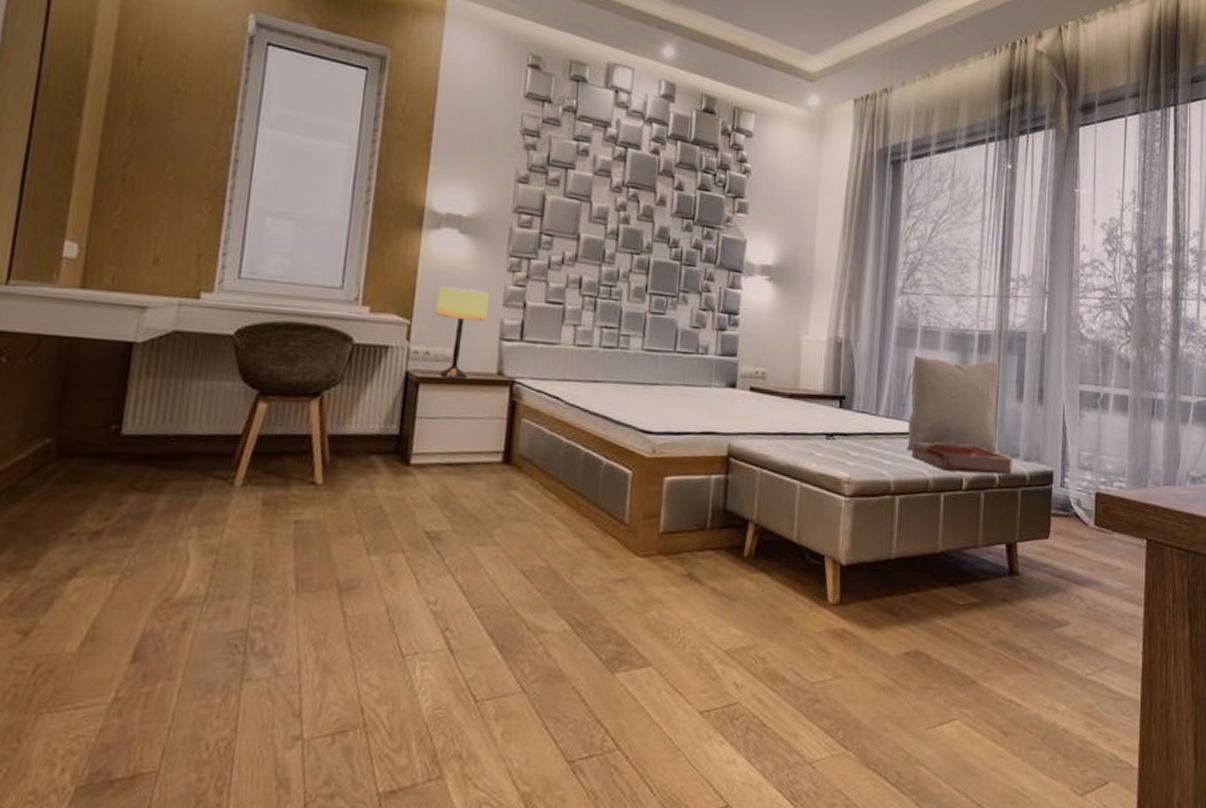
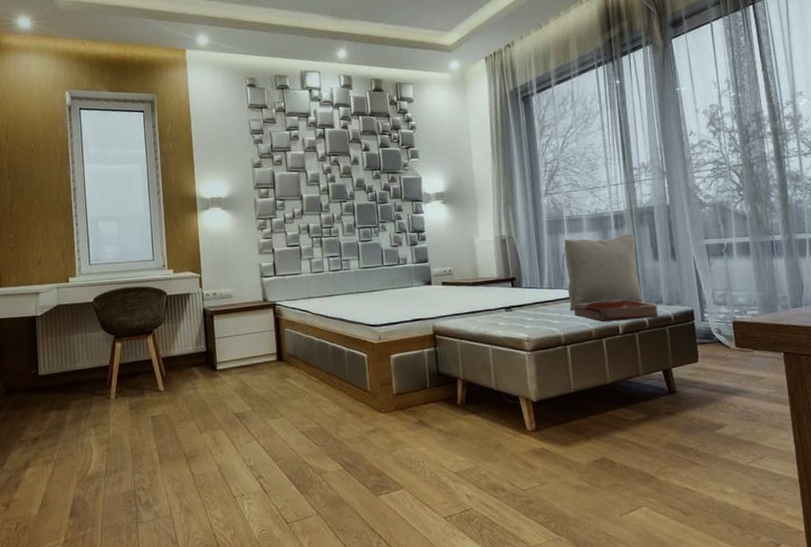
table lamp: present [435,286,489,380] -> none [215,245,249,309]

